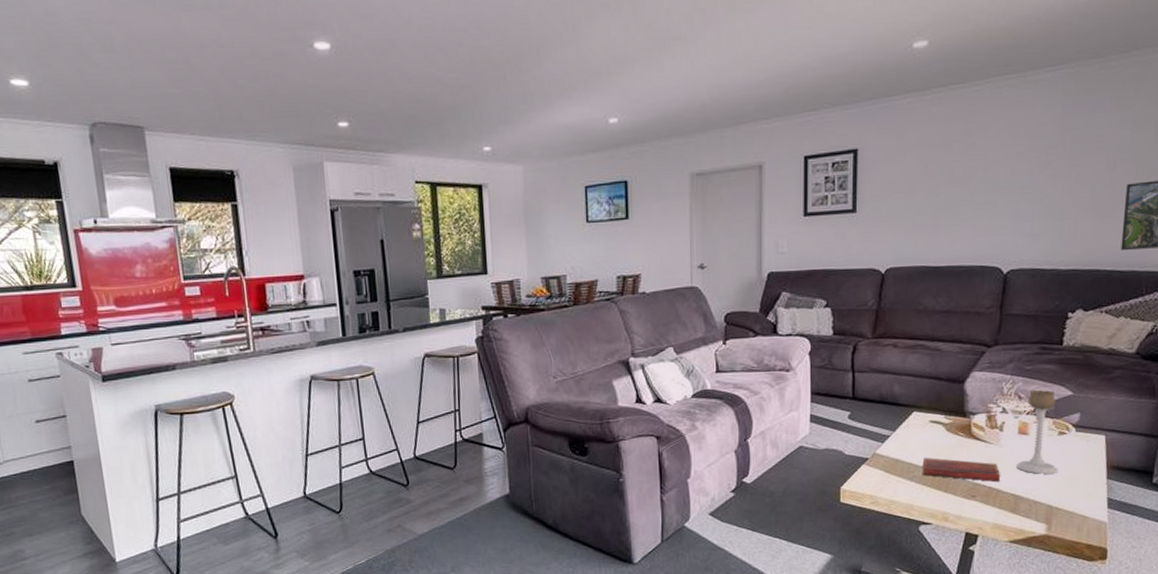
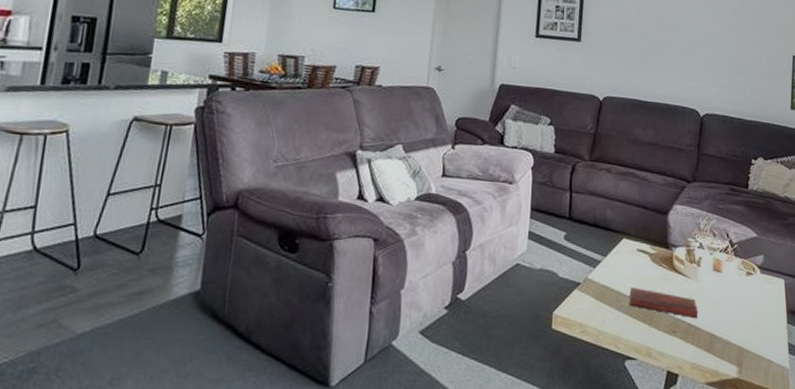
candle holder: present [1015,389,1058,474] -> none [711,228,747,314]

